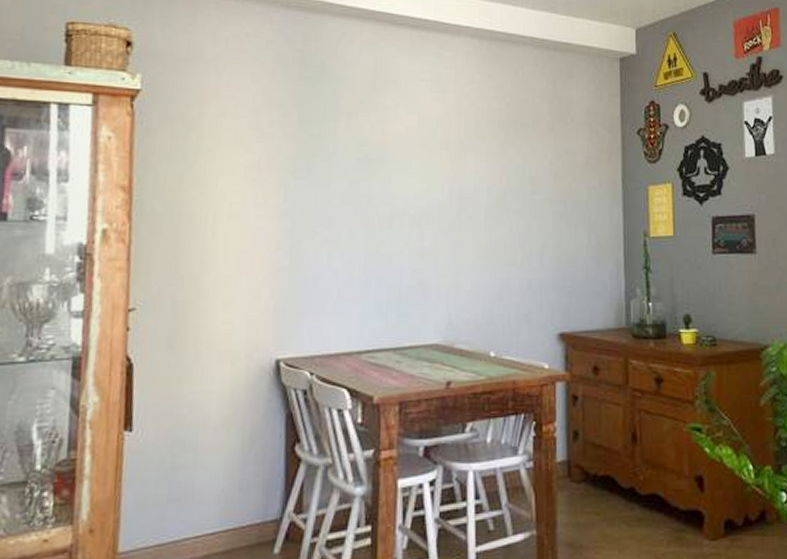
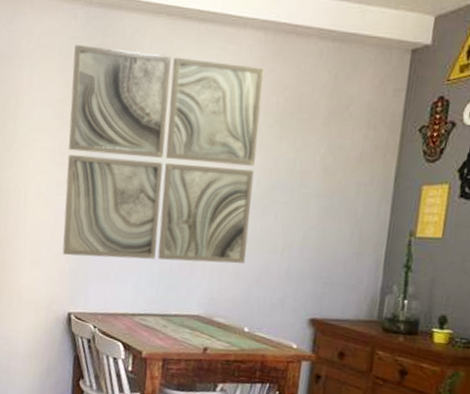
wall art: none [265,49,484,289] -> present [62,45,264,264]

